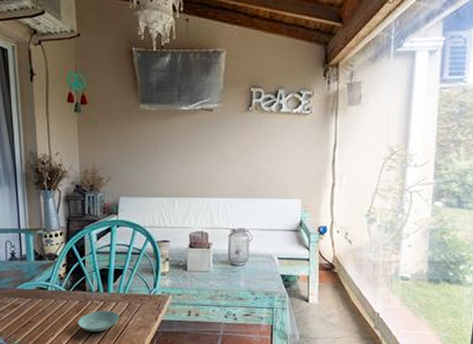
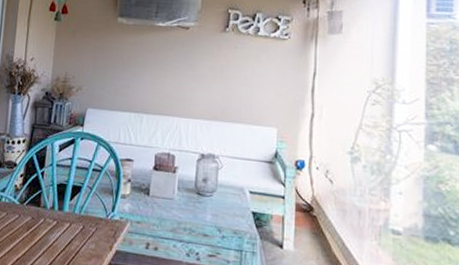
saucer: present [77,310,120,332] -> none [26,231,72,256]

